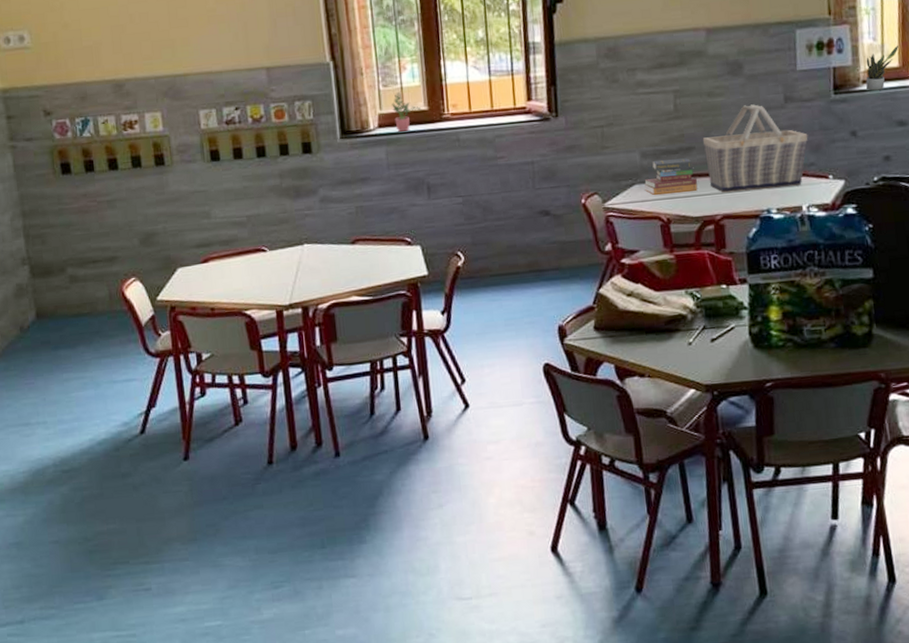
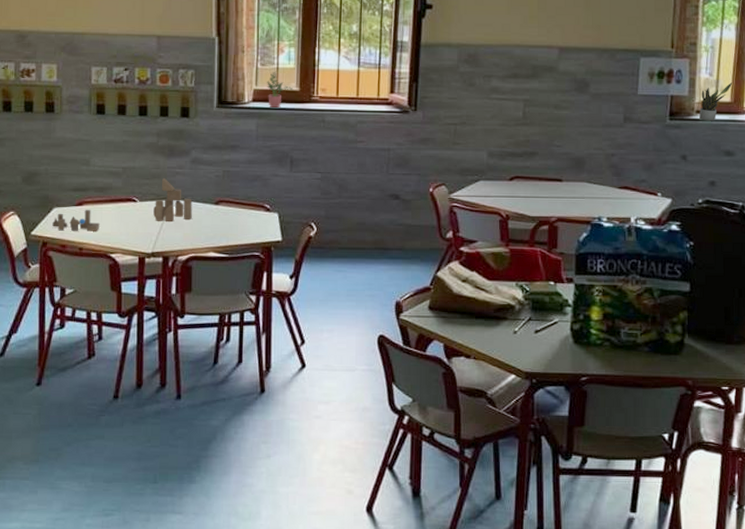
toy blocks: none [178,266,230,293] -> present [52,210,100,232]
building blocks: none [285,221,328,270] -> present [153,177,192,221]
books: present [644,158,698,195] -> none [488,160,538,192]
basket: present [702,104,808,193] -> none [545,120,642,199]

